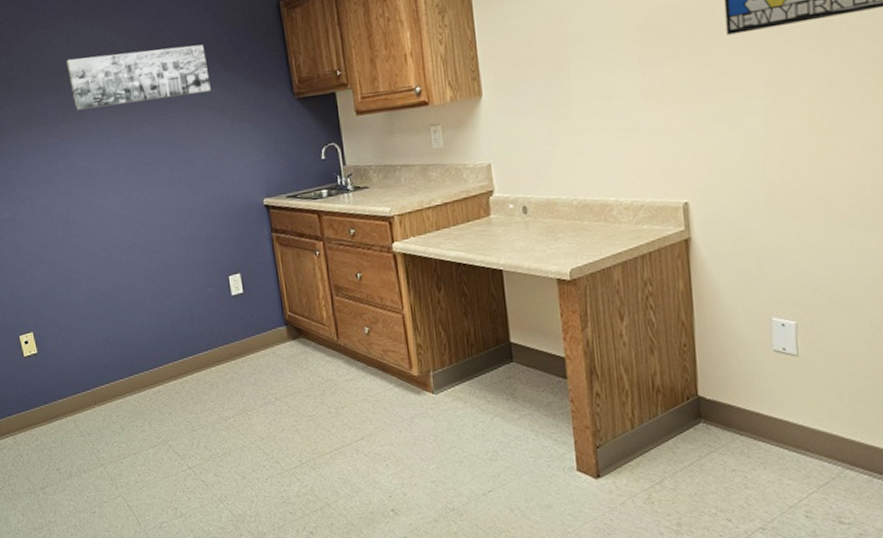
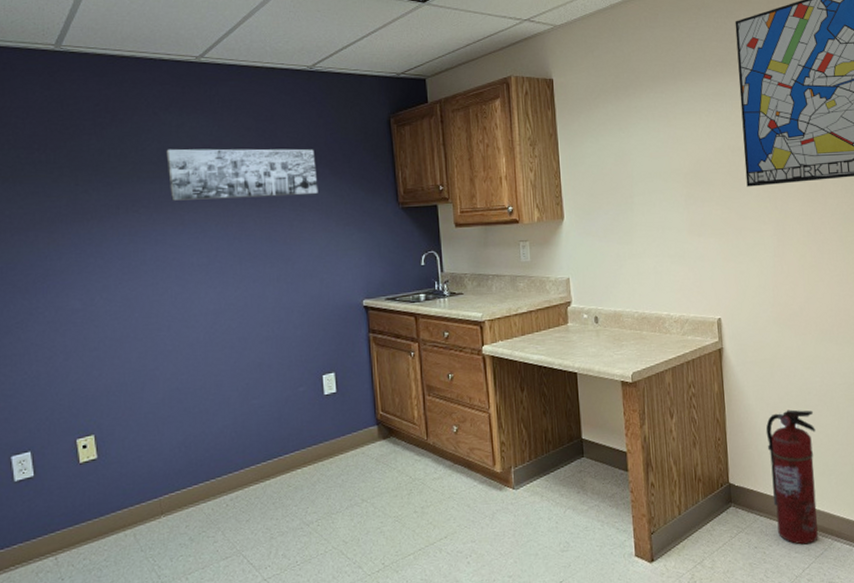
fire extinguisher: none [749,311,822,471] -> present [766,409,818,545]

